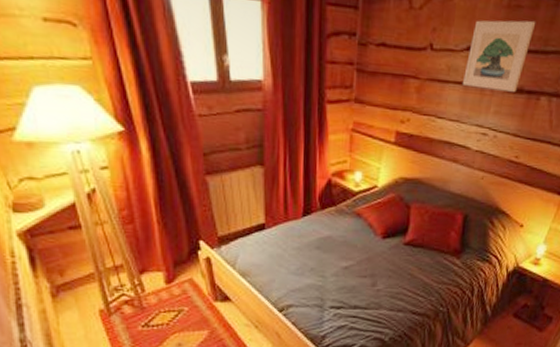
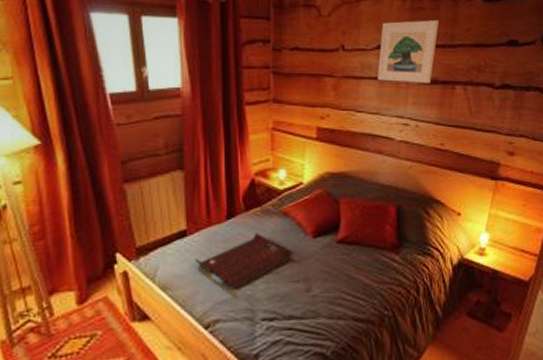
serving tray: none [272,231,363,280] -> present [195,233,293,290]

